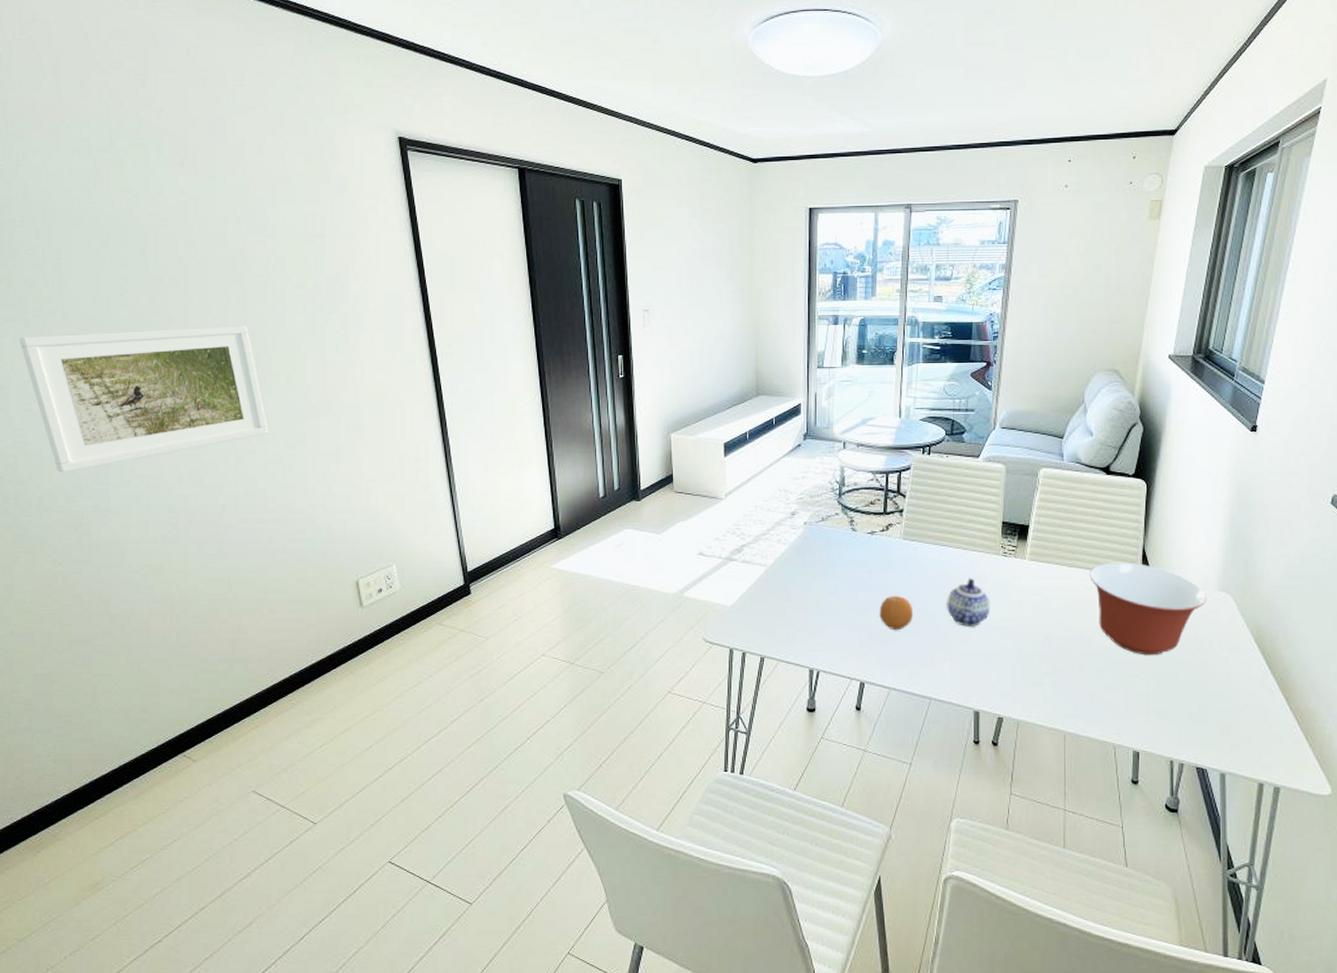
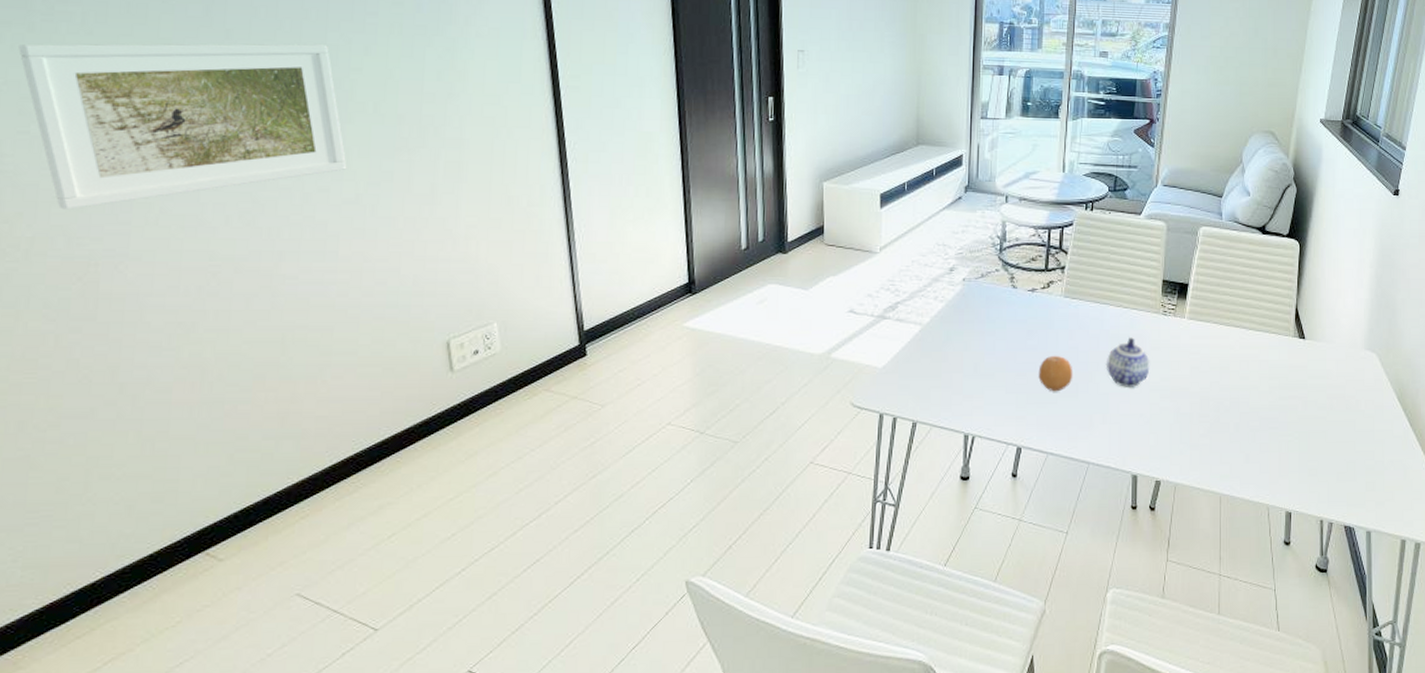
mixing bowl: present [1089,562,1206,656] -> none [1246,321,1354,415]

